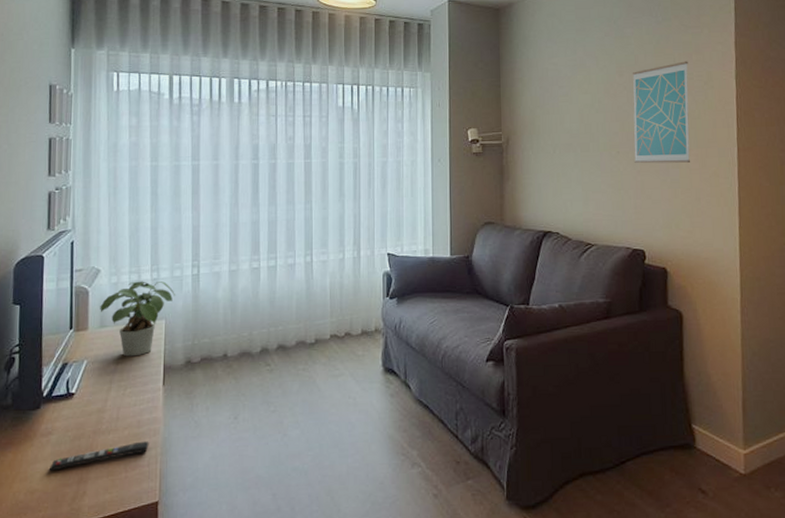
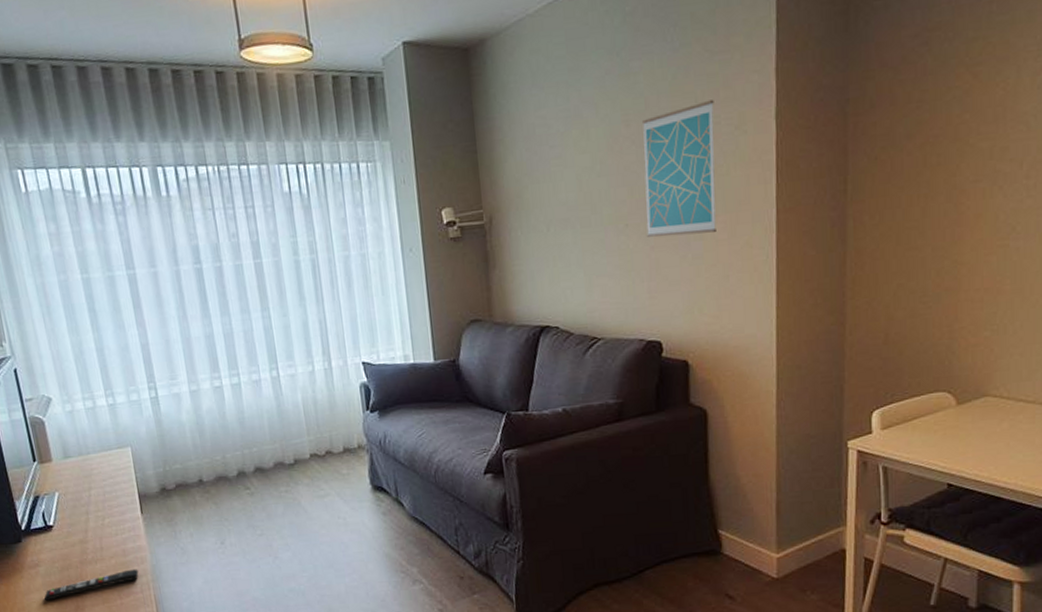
potted plant: present [100,281,176,357] -> none [59,407,138,487]

